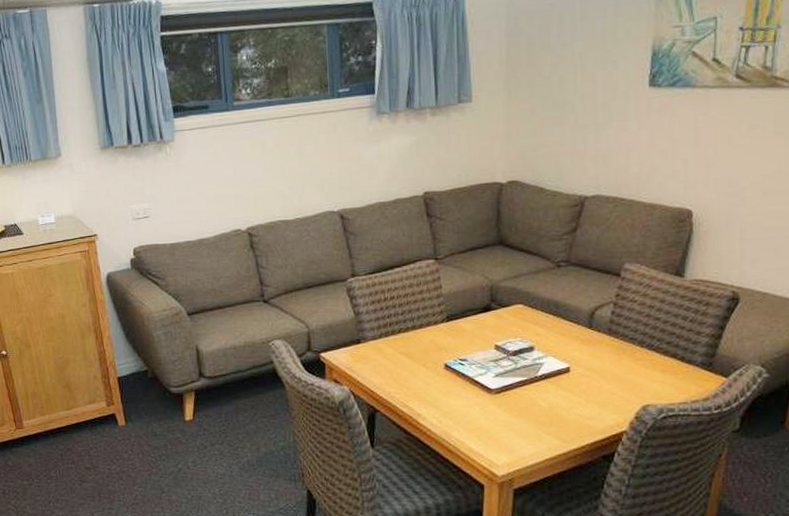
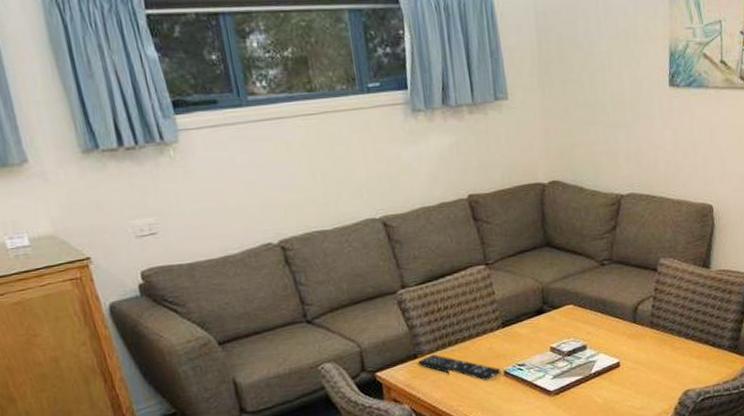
remote control: none [361,341,442,371] -> present [418,354,501,381]

